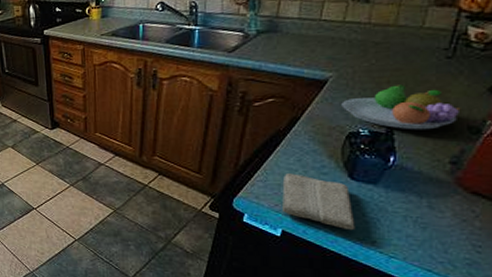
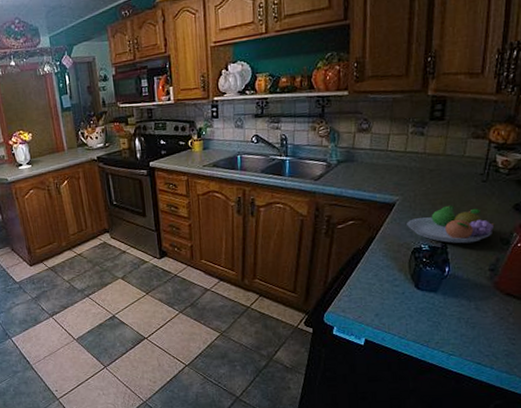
washcloth: present [282,173,355,231] -> none [363,287,422,334]

